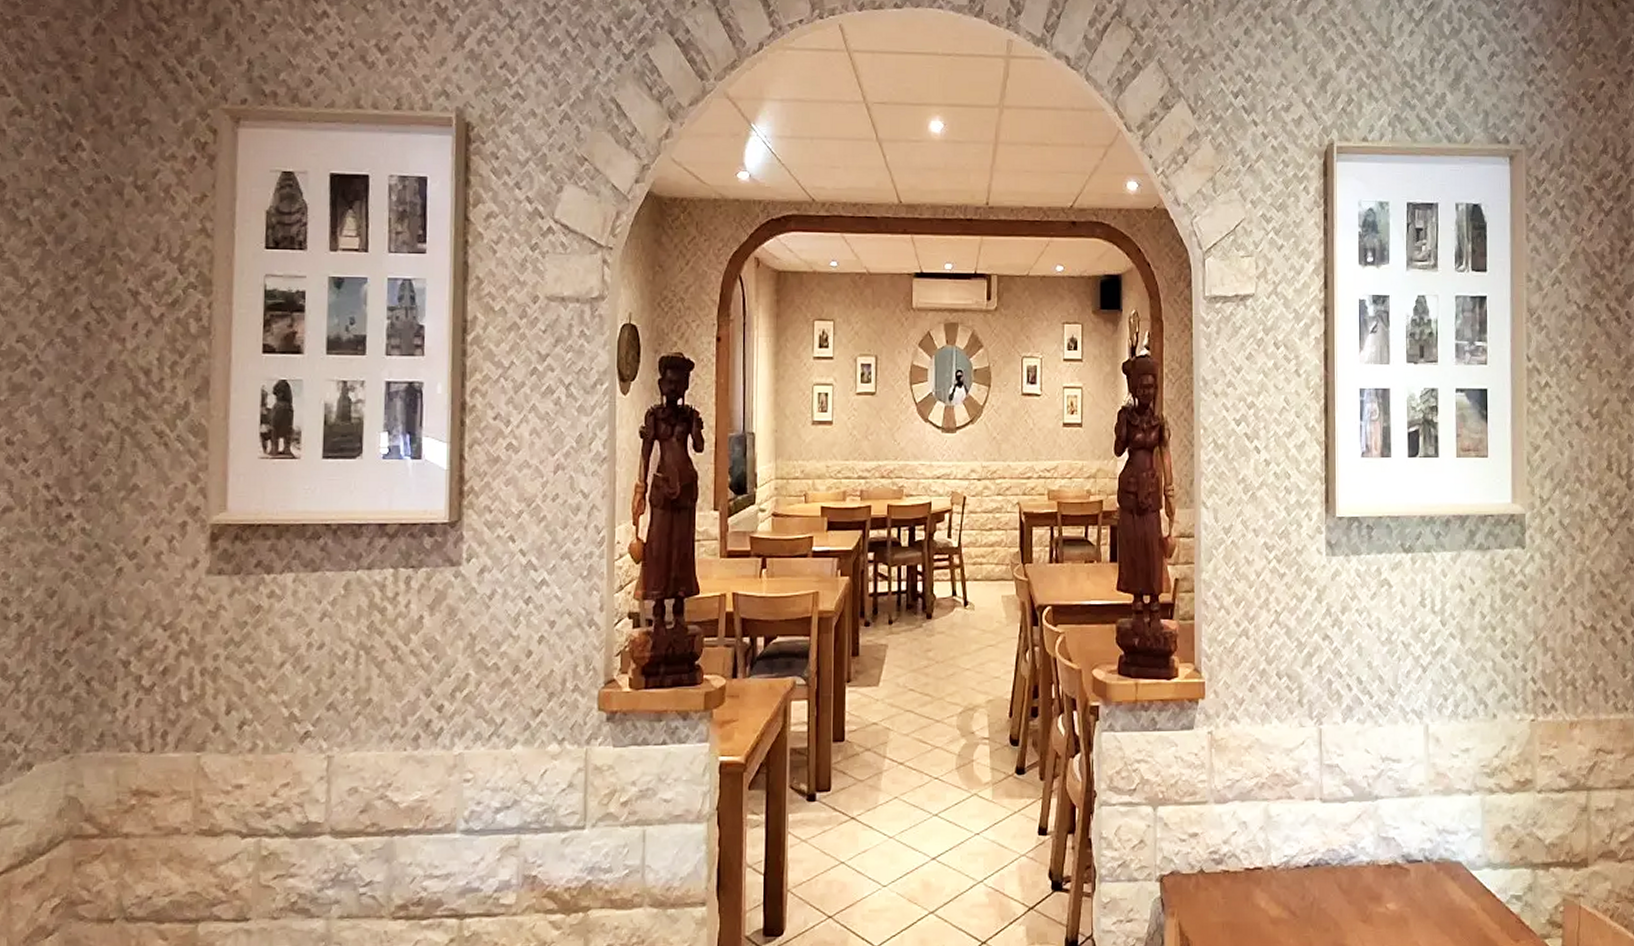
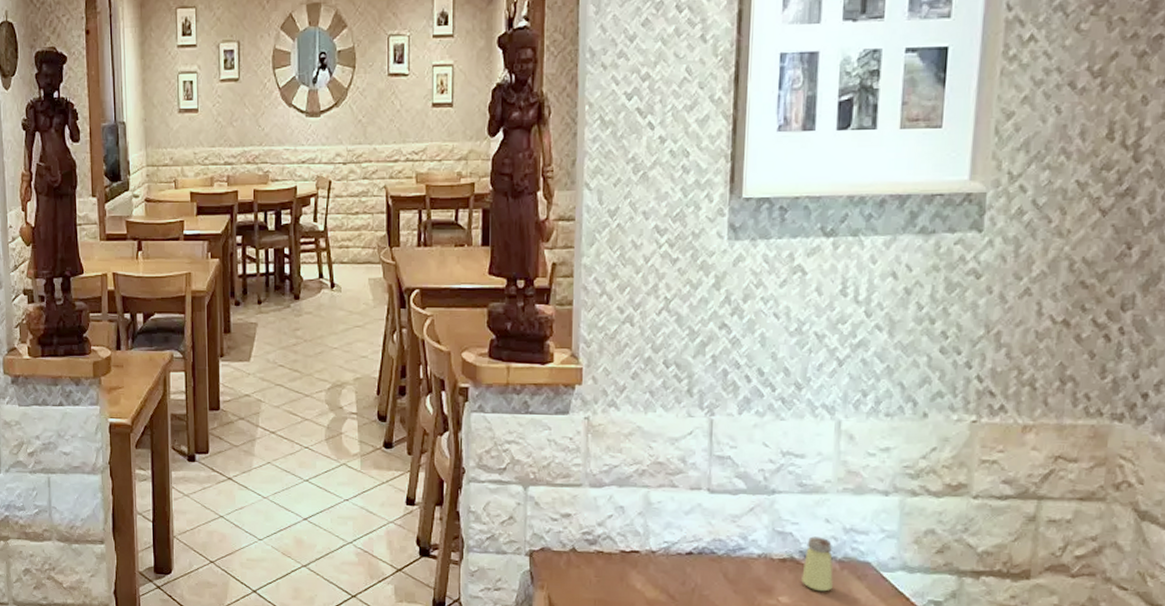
saltshaker: none [1405,840,1432,895] -> present [801,536,833,592]

